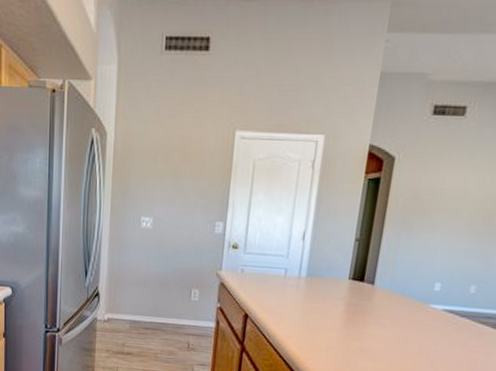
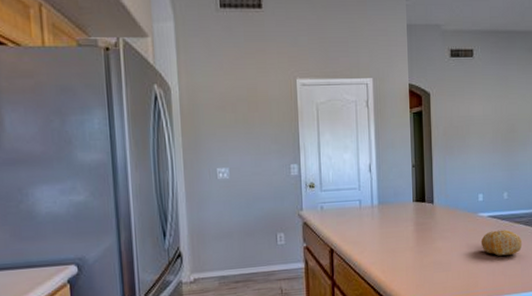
fruit: none [426,327,484,359] -> present [481,229,523,256]

